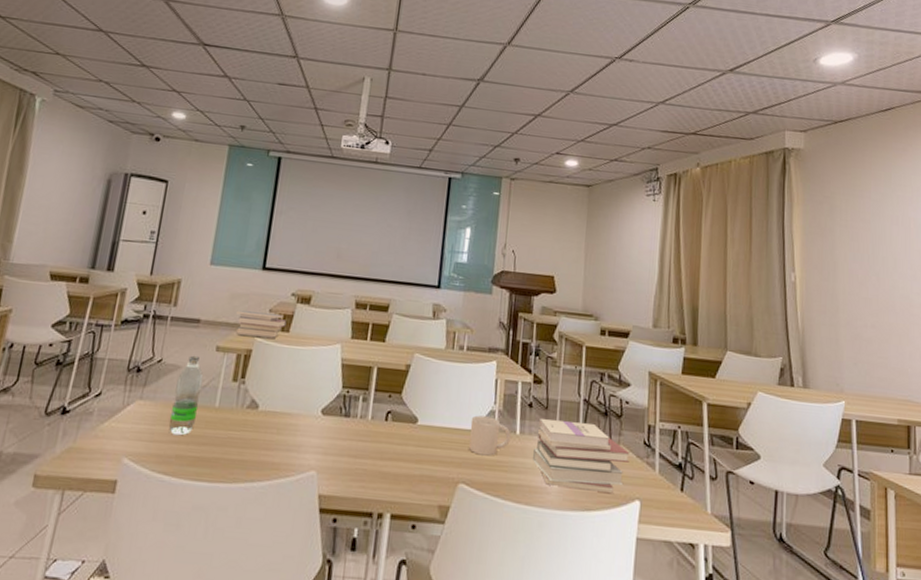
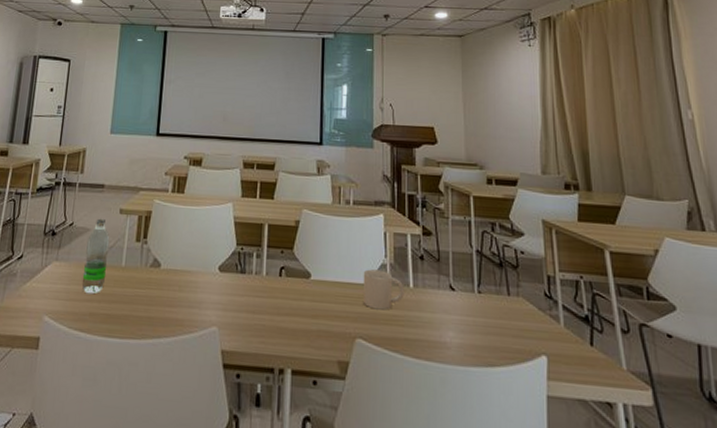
books: present [236,310,287,338] -> none [136,175,181,199]
books: present [532,419,630,493] -> none [428,271,531,348]

